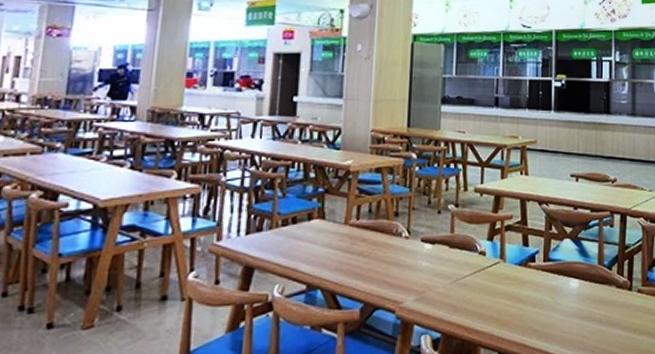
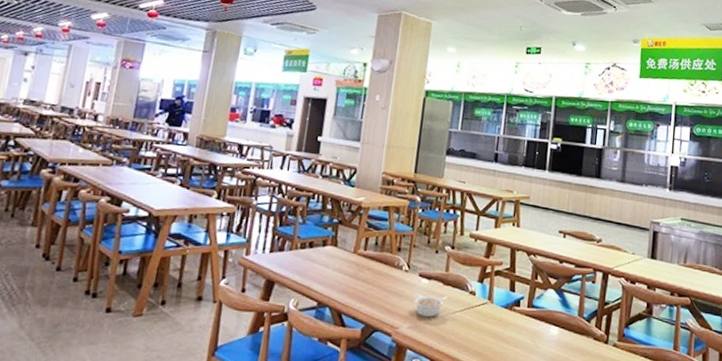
legume: none [417,260,455,286] -> present [413,295,447,317]

